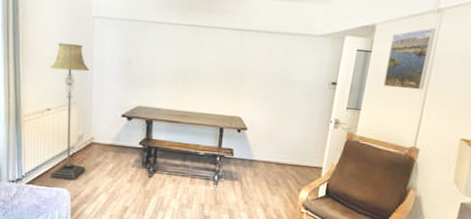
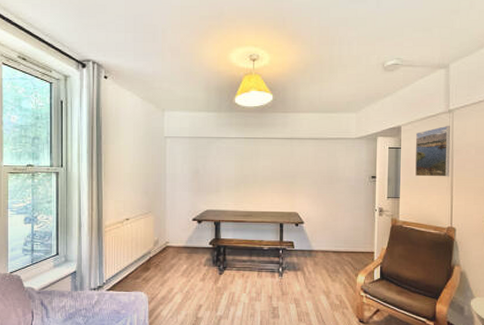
floor lamp: present [50,42,89,181] -> none [128,160,163,284]

